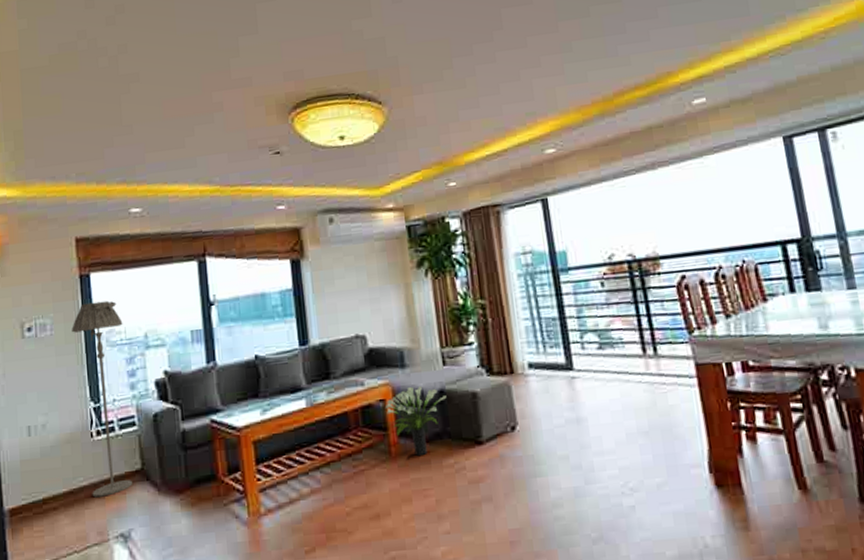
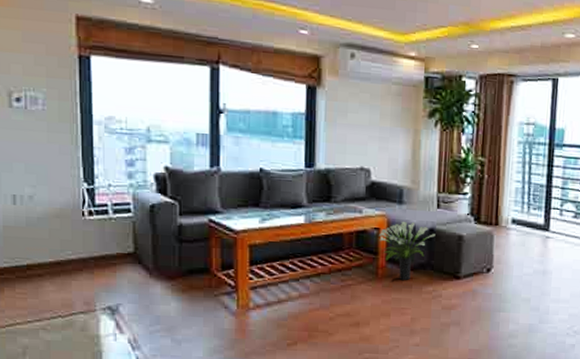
floor lamp: present [72,300,132,498] -> none [67,85,124,272]

